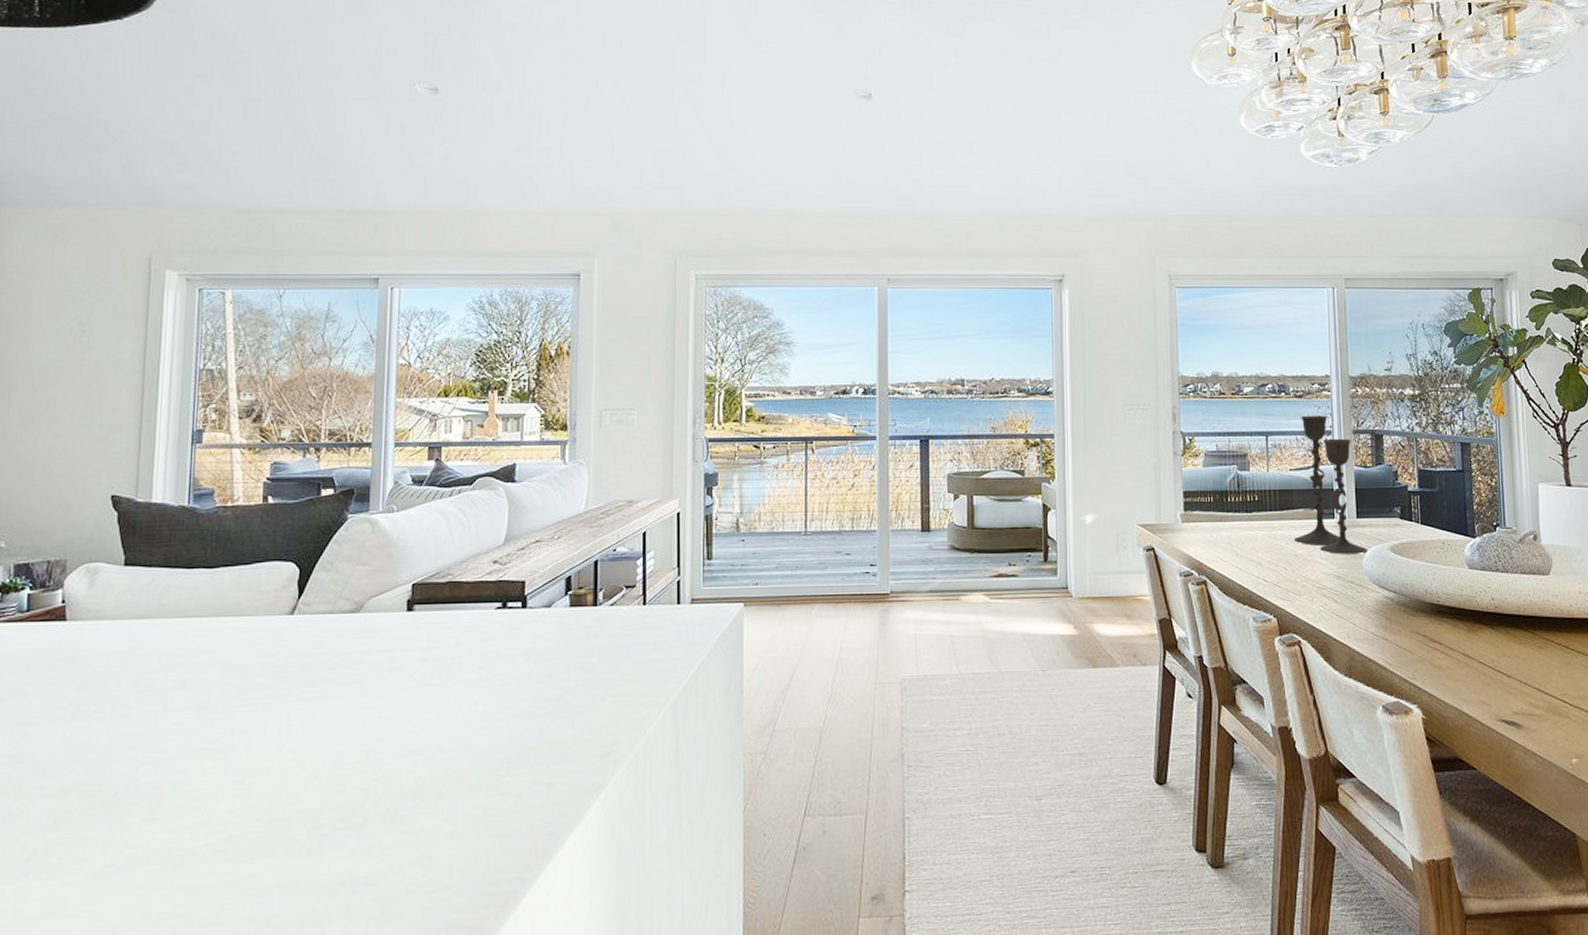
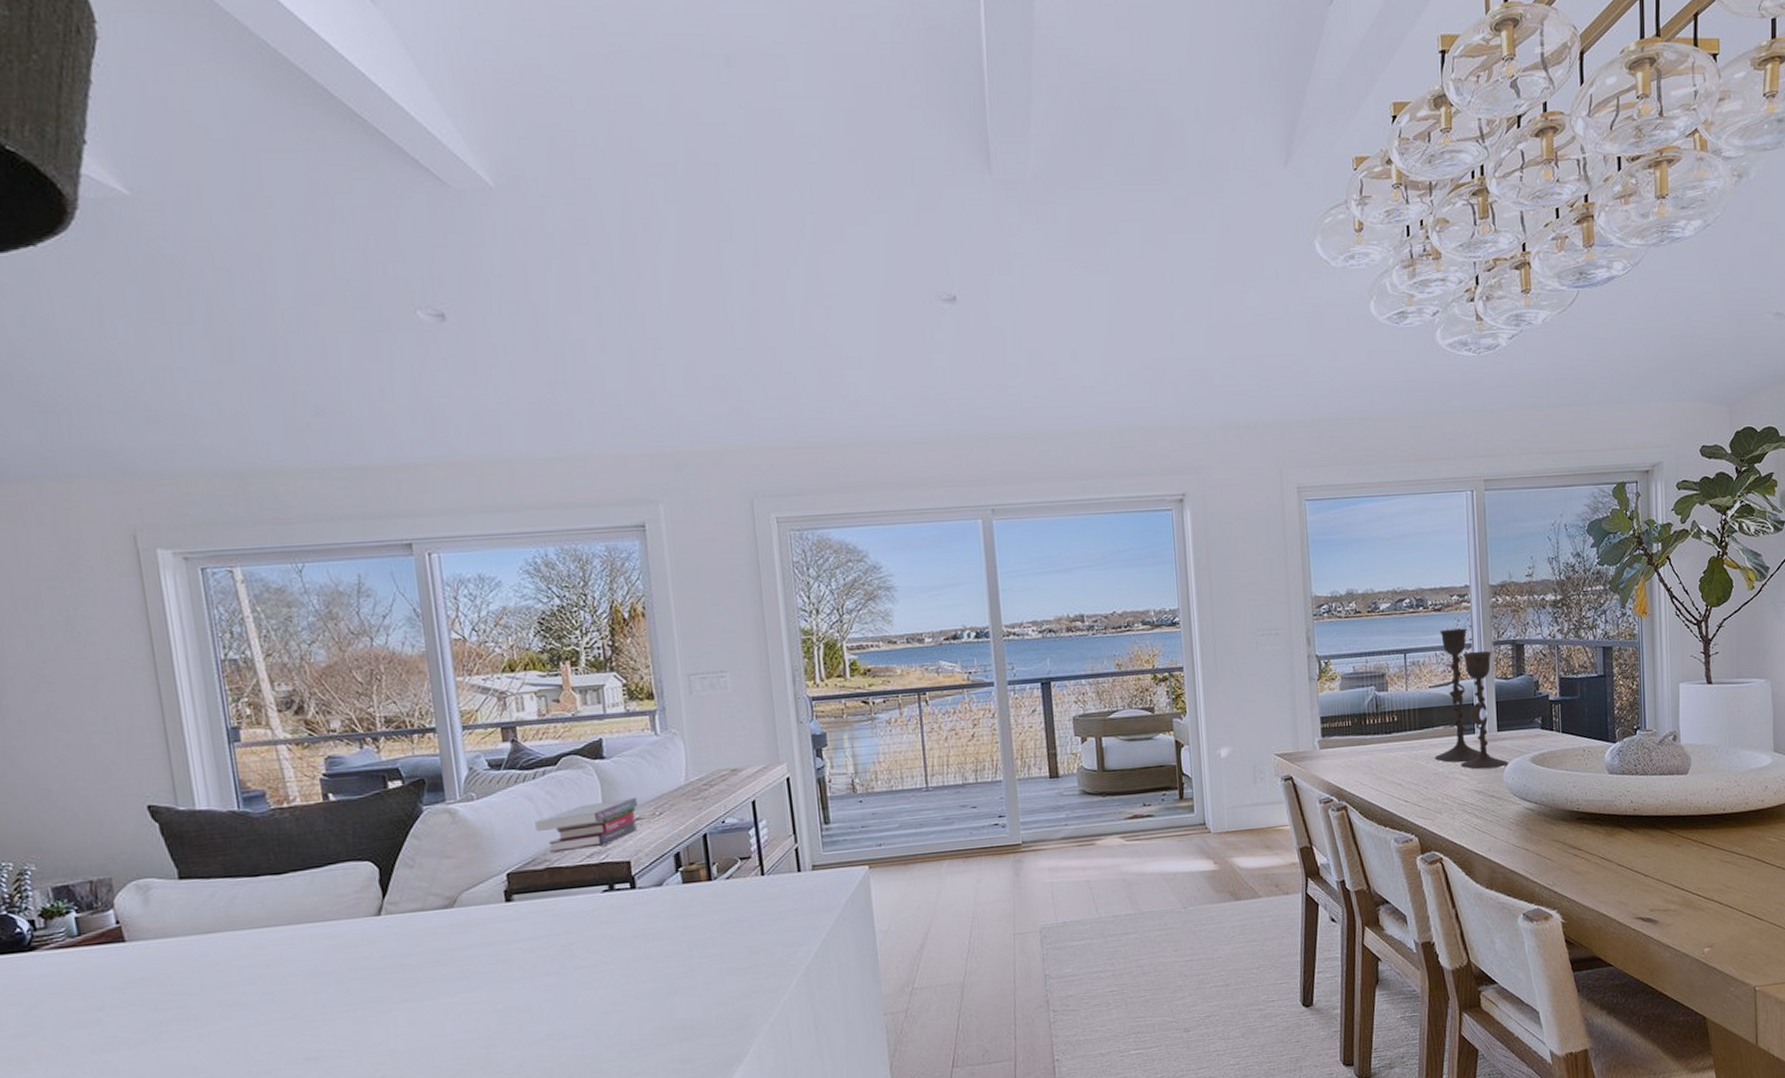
books: none [444,520,539,568] -> present [535,797,638,853]

